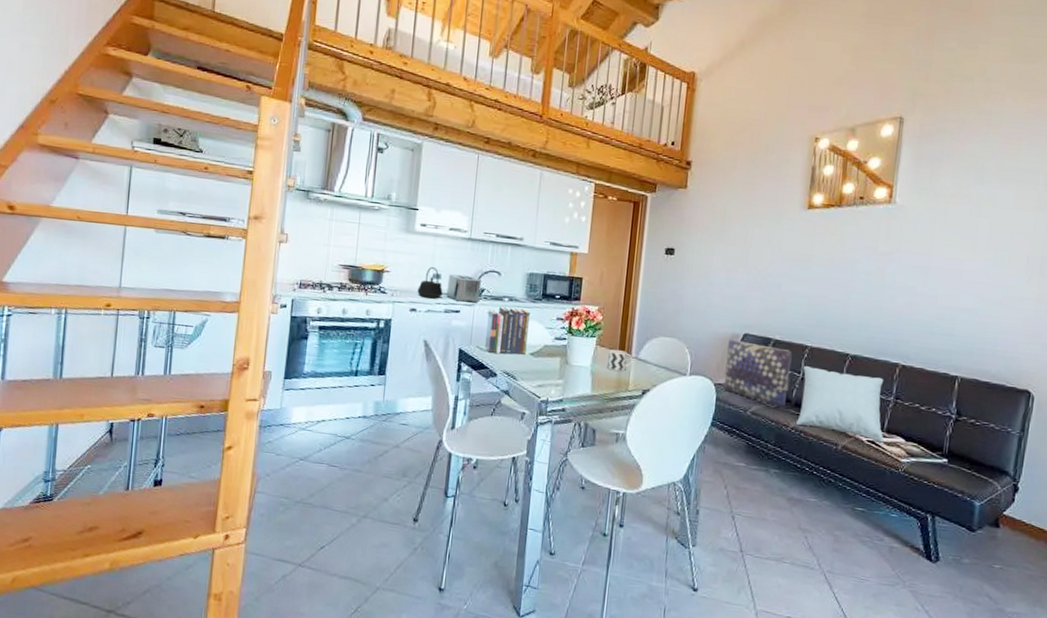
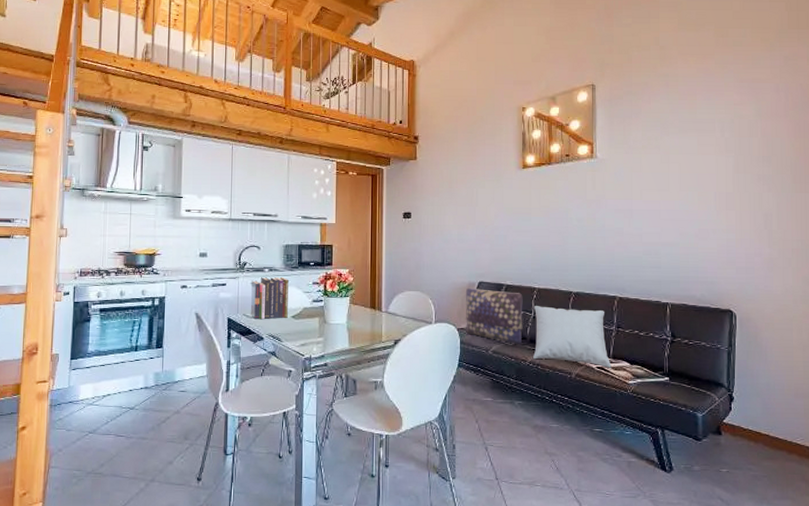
kettle: present [417,266,443,300] -> none [187,246,210,276]
toaster: present [446,273,481,303] -> none [213,251,243,277]
cup: present [607,349,633,372] -> none [362,307,384,325]

